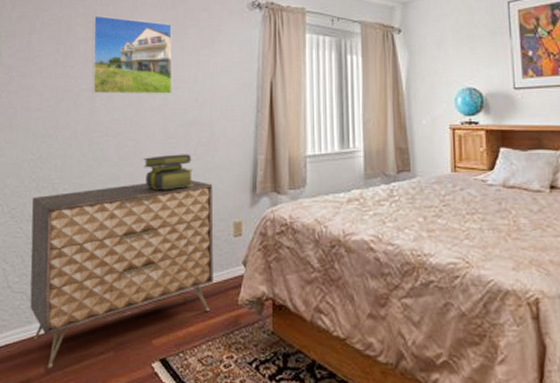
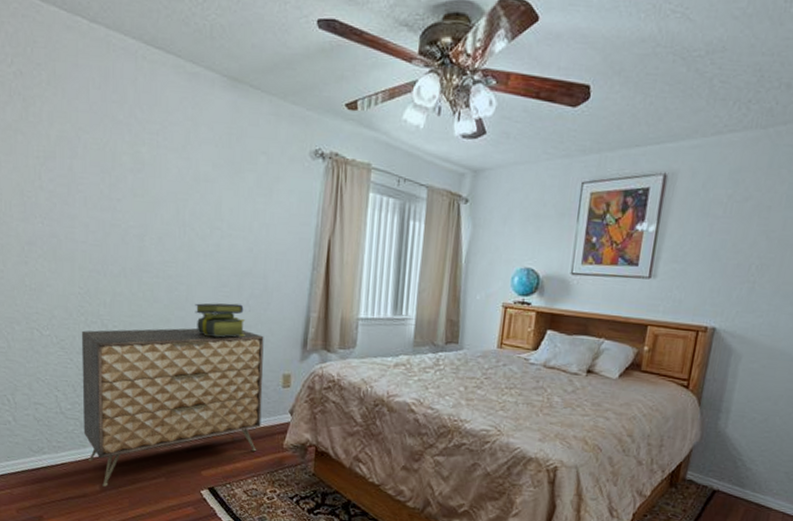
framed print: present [92,15,173,95] -> none [140,145,228,242]

